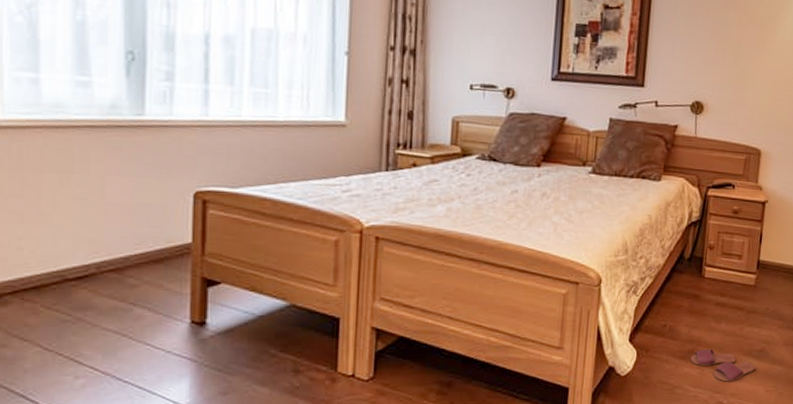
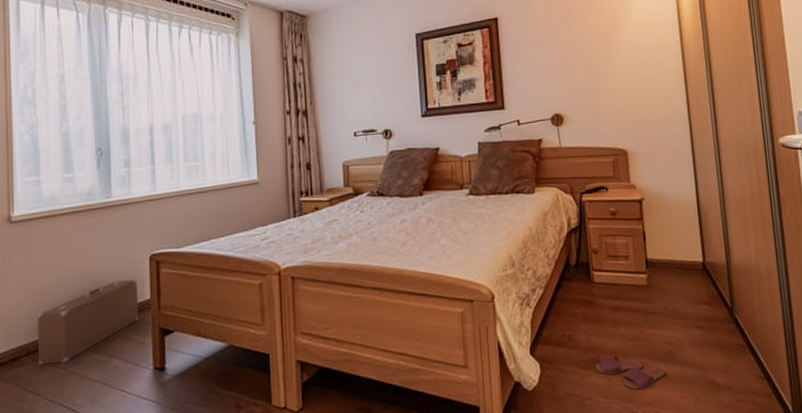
suitcase: none [28,217,175,307] -> present [37,279,139,365]

